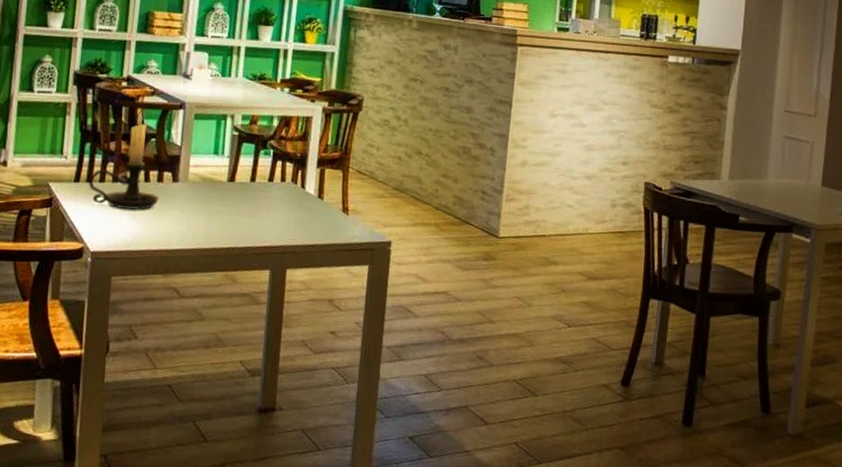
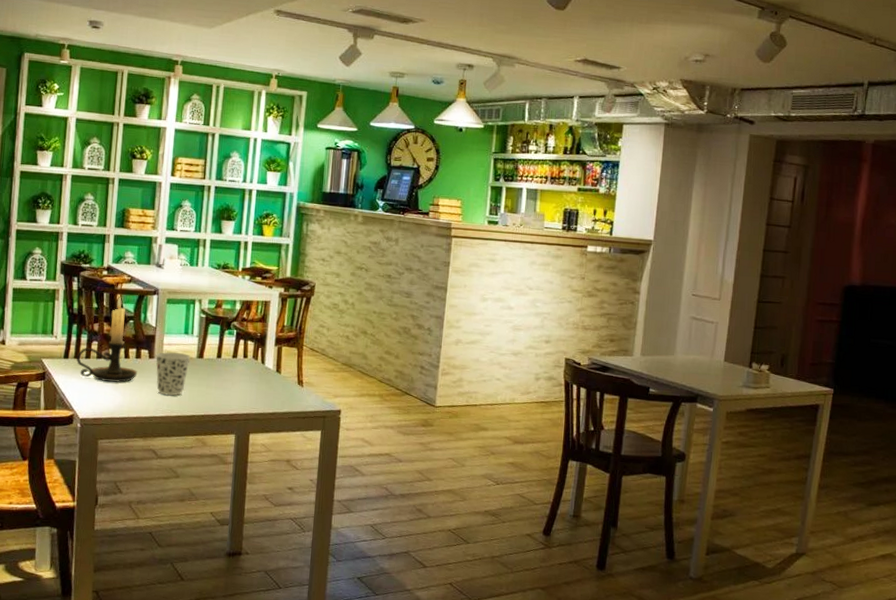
cup: none [179,174,221,225] -> present [155,352,191,396]

